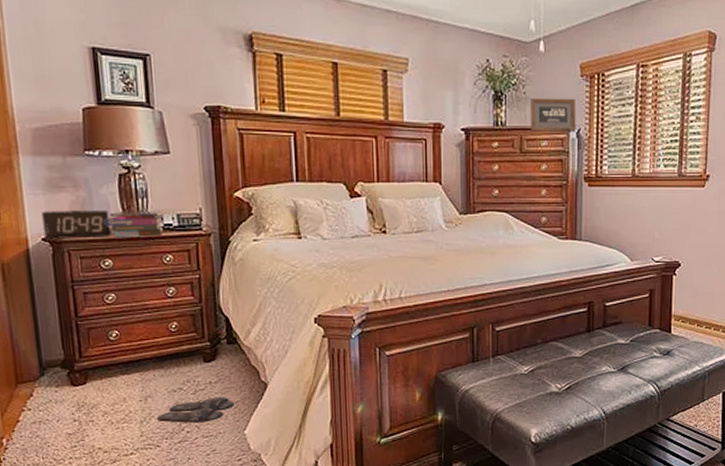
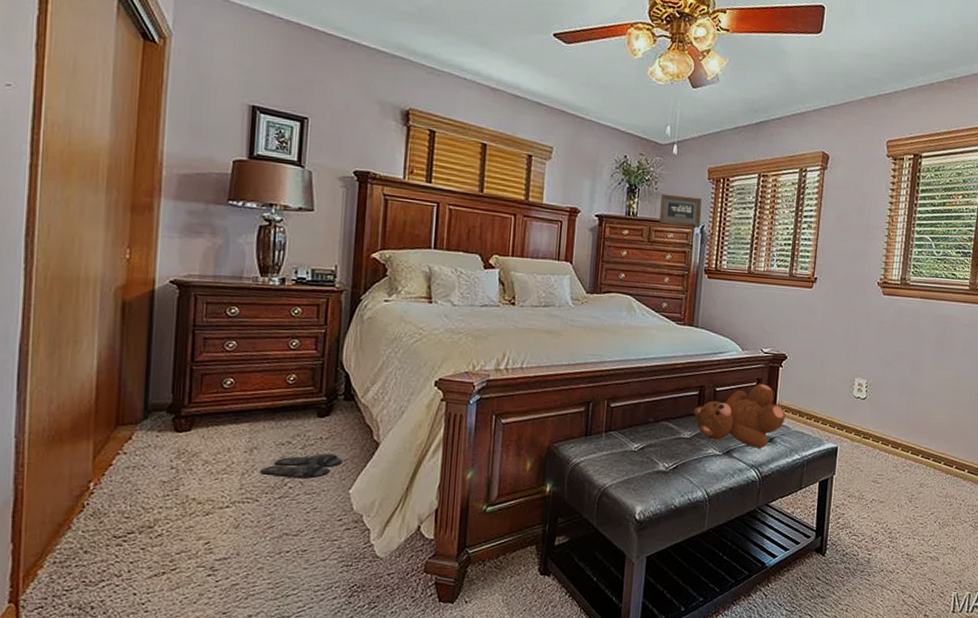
alarm clock: present [42,210,112,239] -> none [173,254,243,285]
books: present [105,210,166,239] -> none [238,260,301,289]
teddy bear: none [584,294,682,362] -> present [694,383,786,448]

